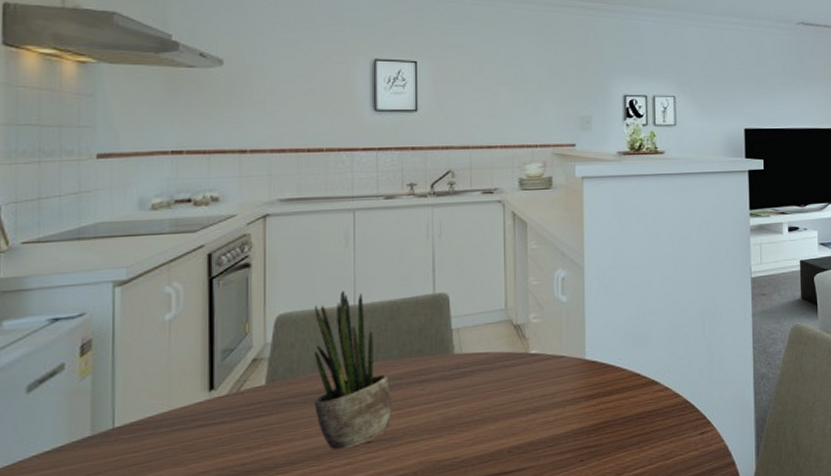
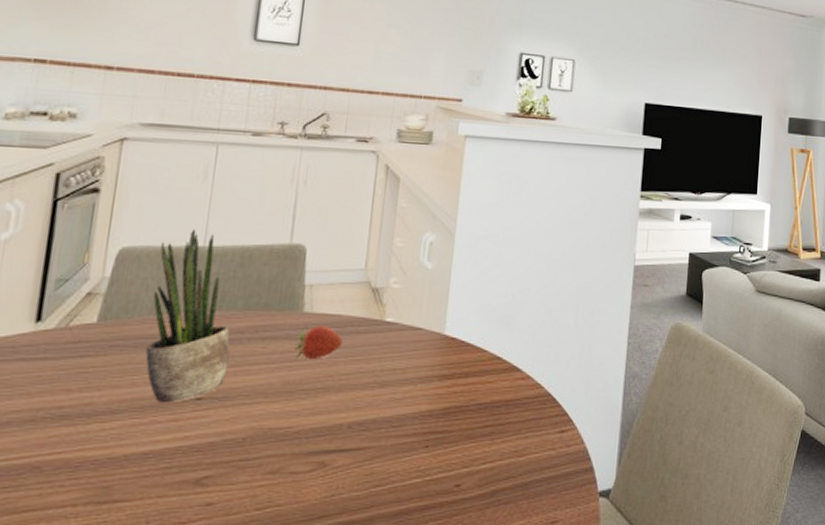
fruit: none [450,363,493,396] -> present [294,325,343,360]

